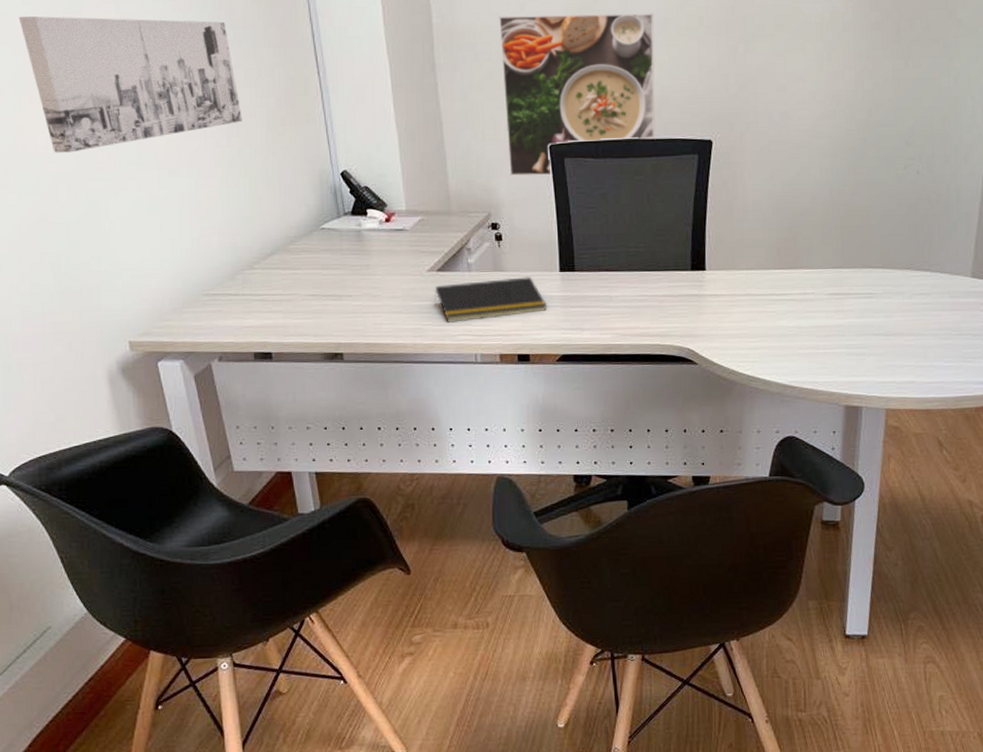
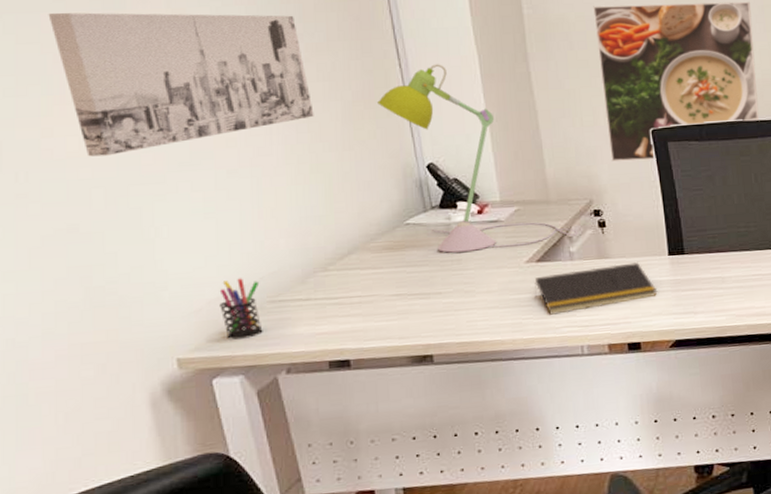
pen holder: none [163,271,199,328] -> present [219,278,263,340]
desk lamp: none [298,73,475,258] -> present [377,64,577,253]

